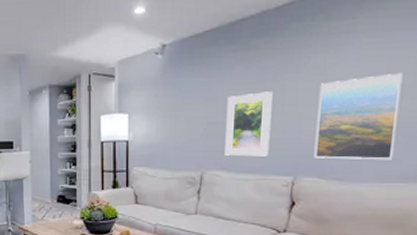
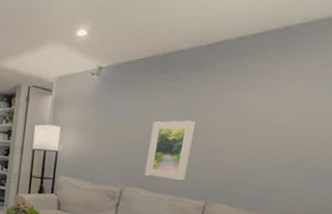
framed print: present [314,72,403,160] -> none [226,117,316,197]

